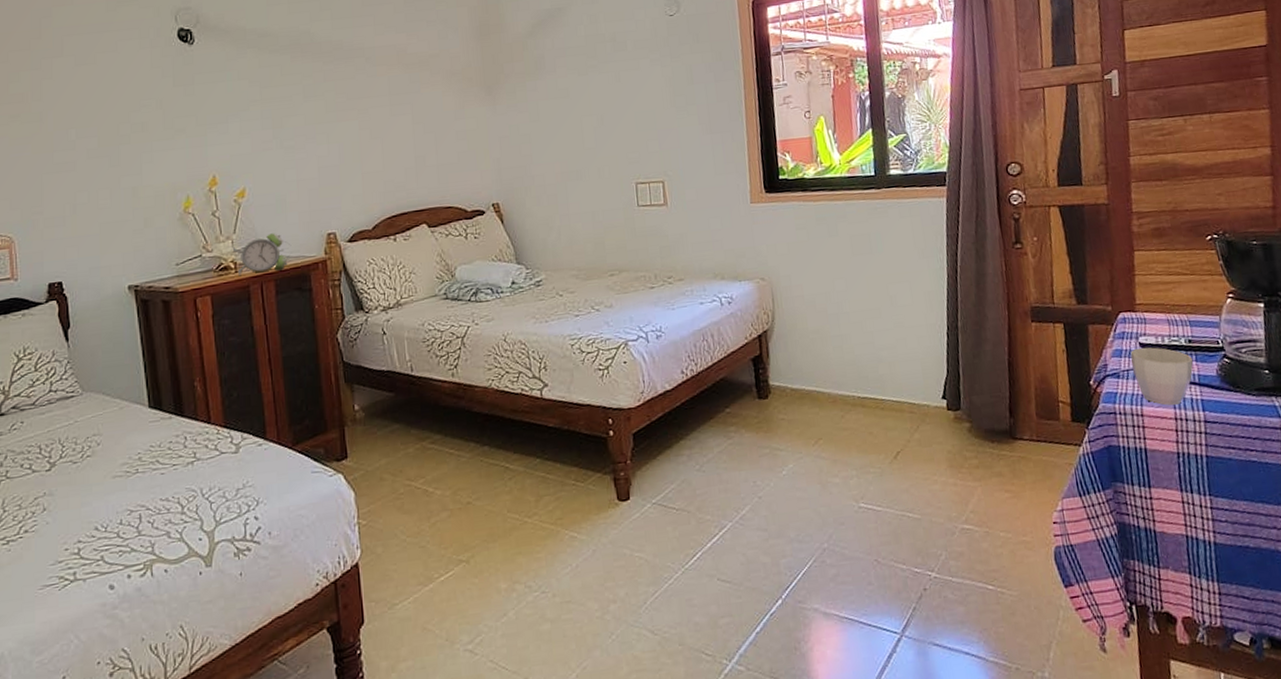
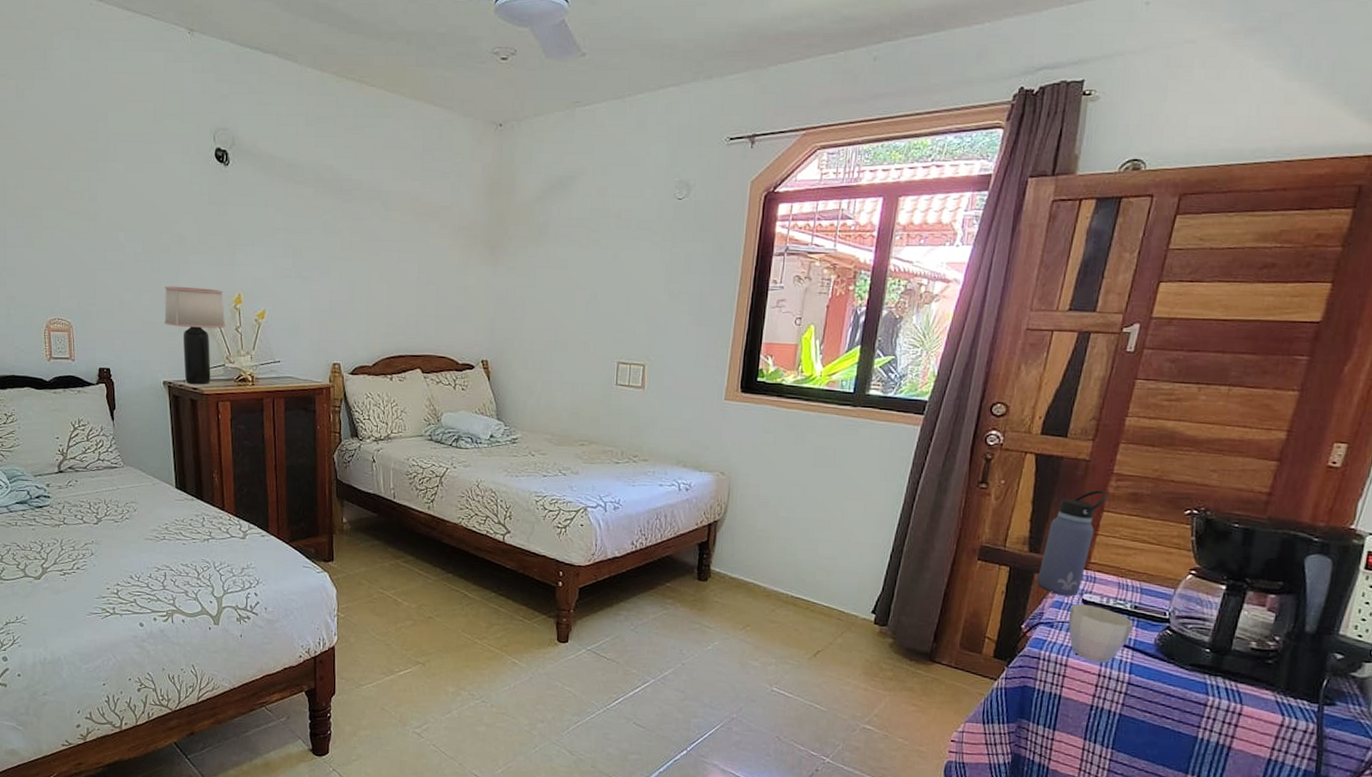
table lamp: none [126,174,200,283] -> present [164,285,226,384]
alarm clock: present [232,233,291,277] -> none [251,355,301,390]
water bottle: none [1089,231,1134,343] -> present [1037,490,1108,597]

